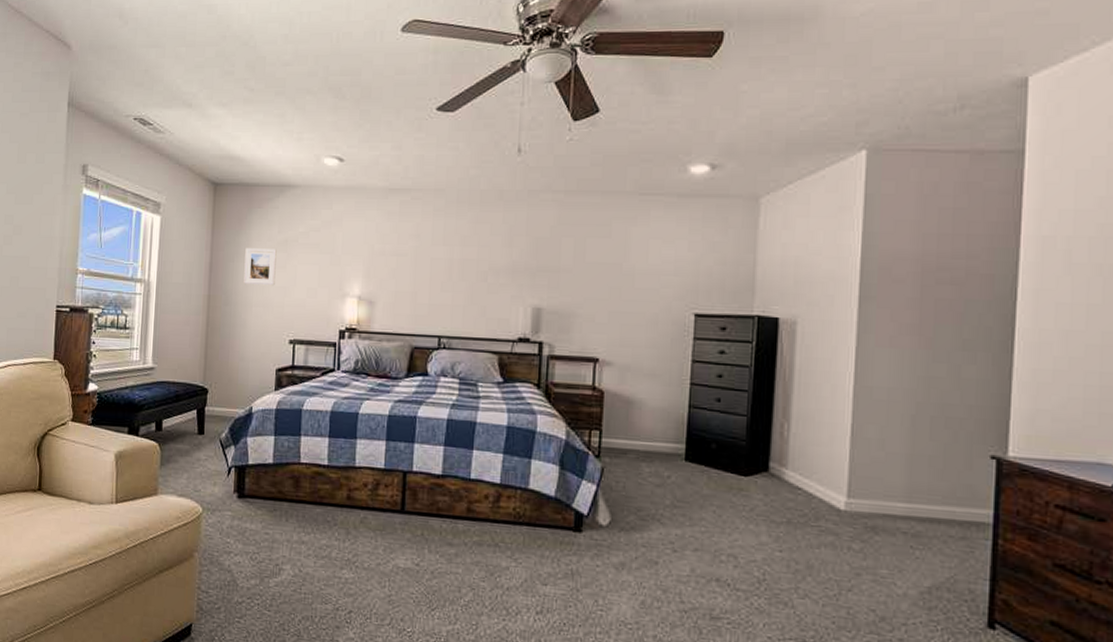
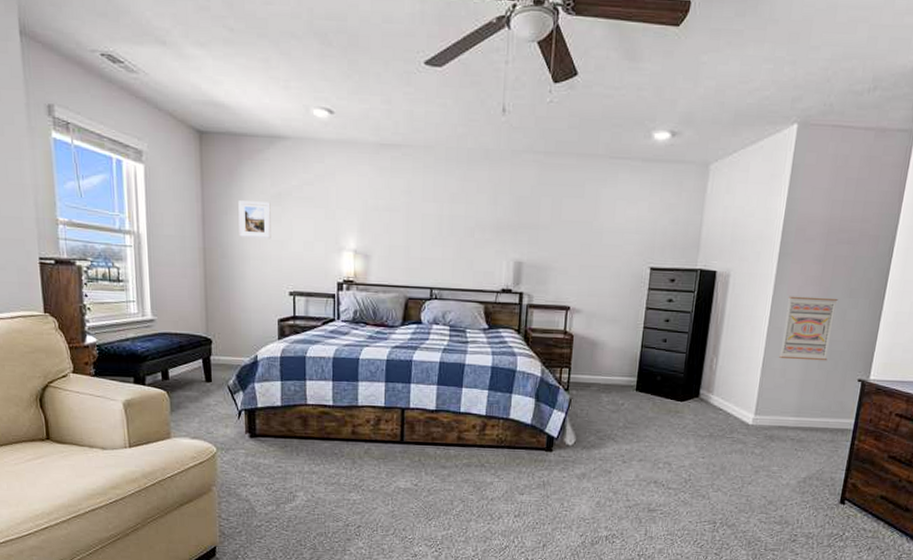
wall art: none [873,348,947,431] -> present [779,296,838,361]

